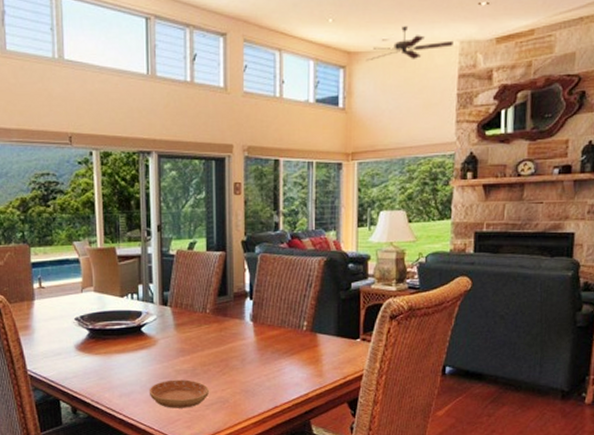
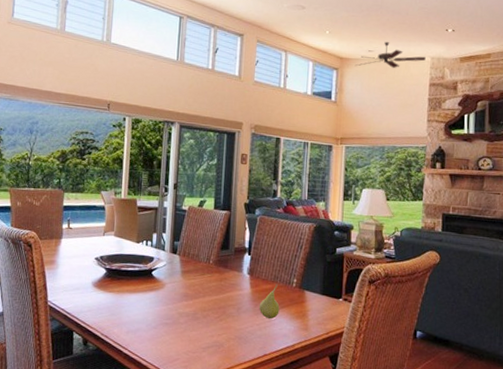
saucer: present [149,379,209,408] -> none [153,321,207,349]
fruit: none [265,328,289,368] -> present [259,283,280,320]

